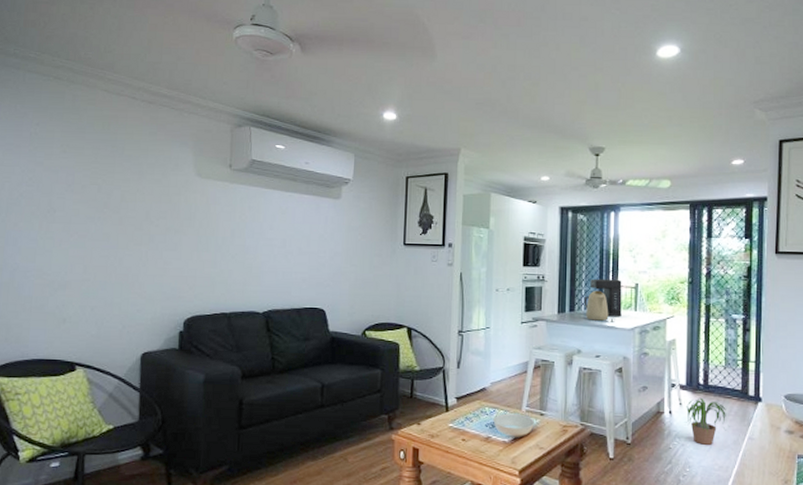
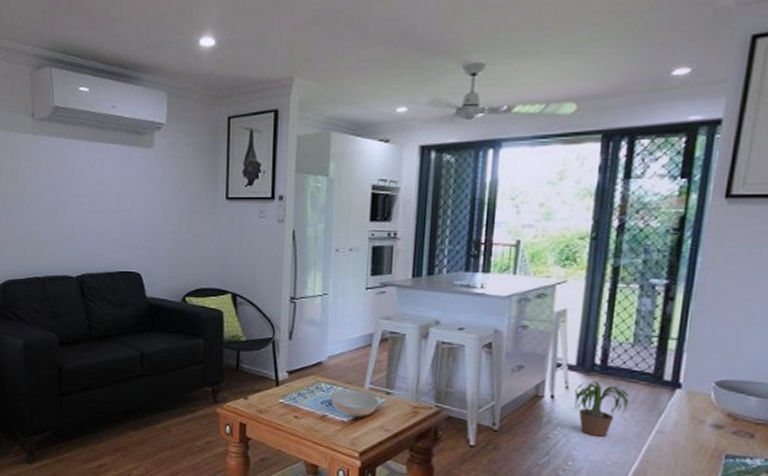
coffee maker: present [584,278,622,317] -> none [446,235,499,282]
kettle: present [586,290,609,321] -> none [448,249,479,286]

